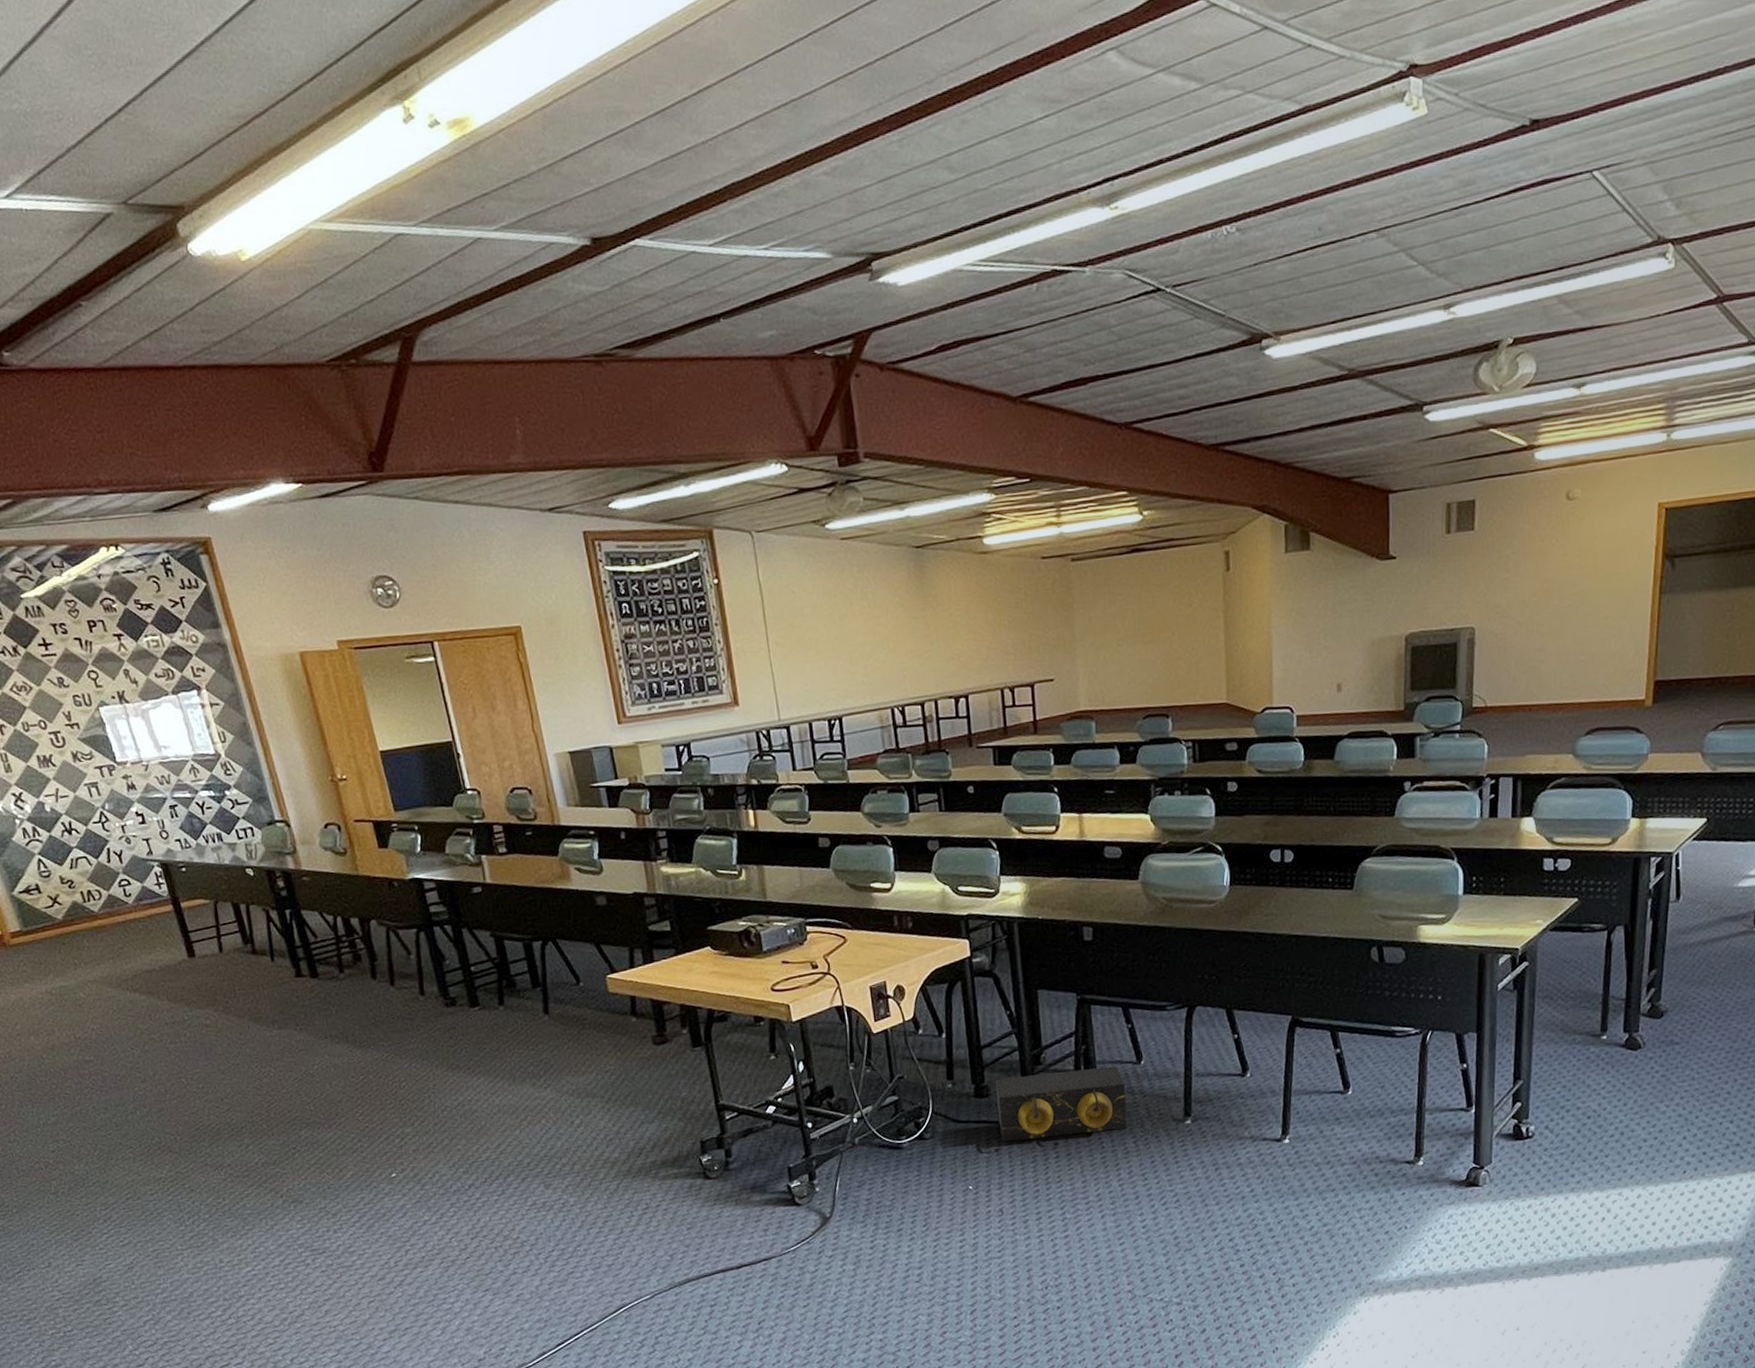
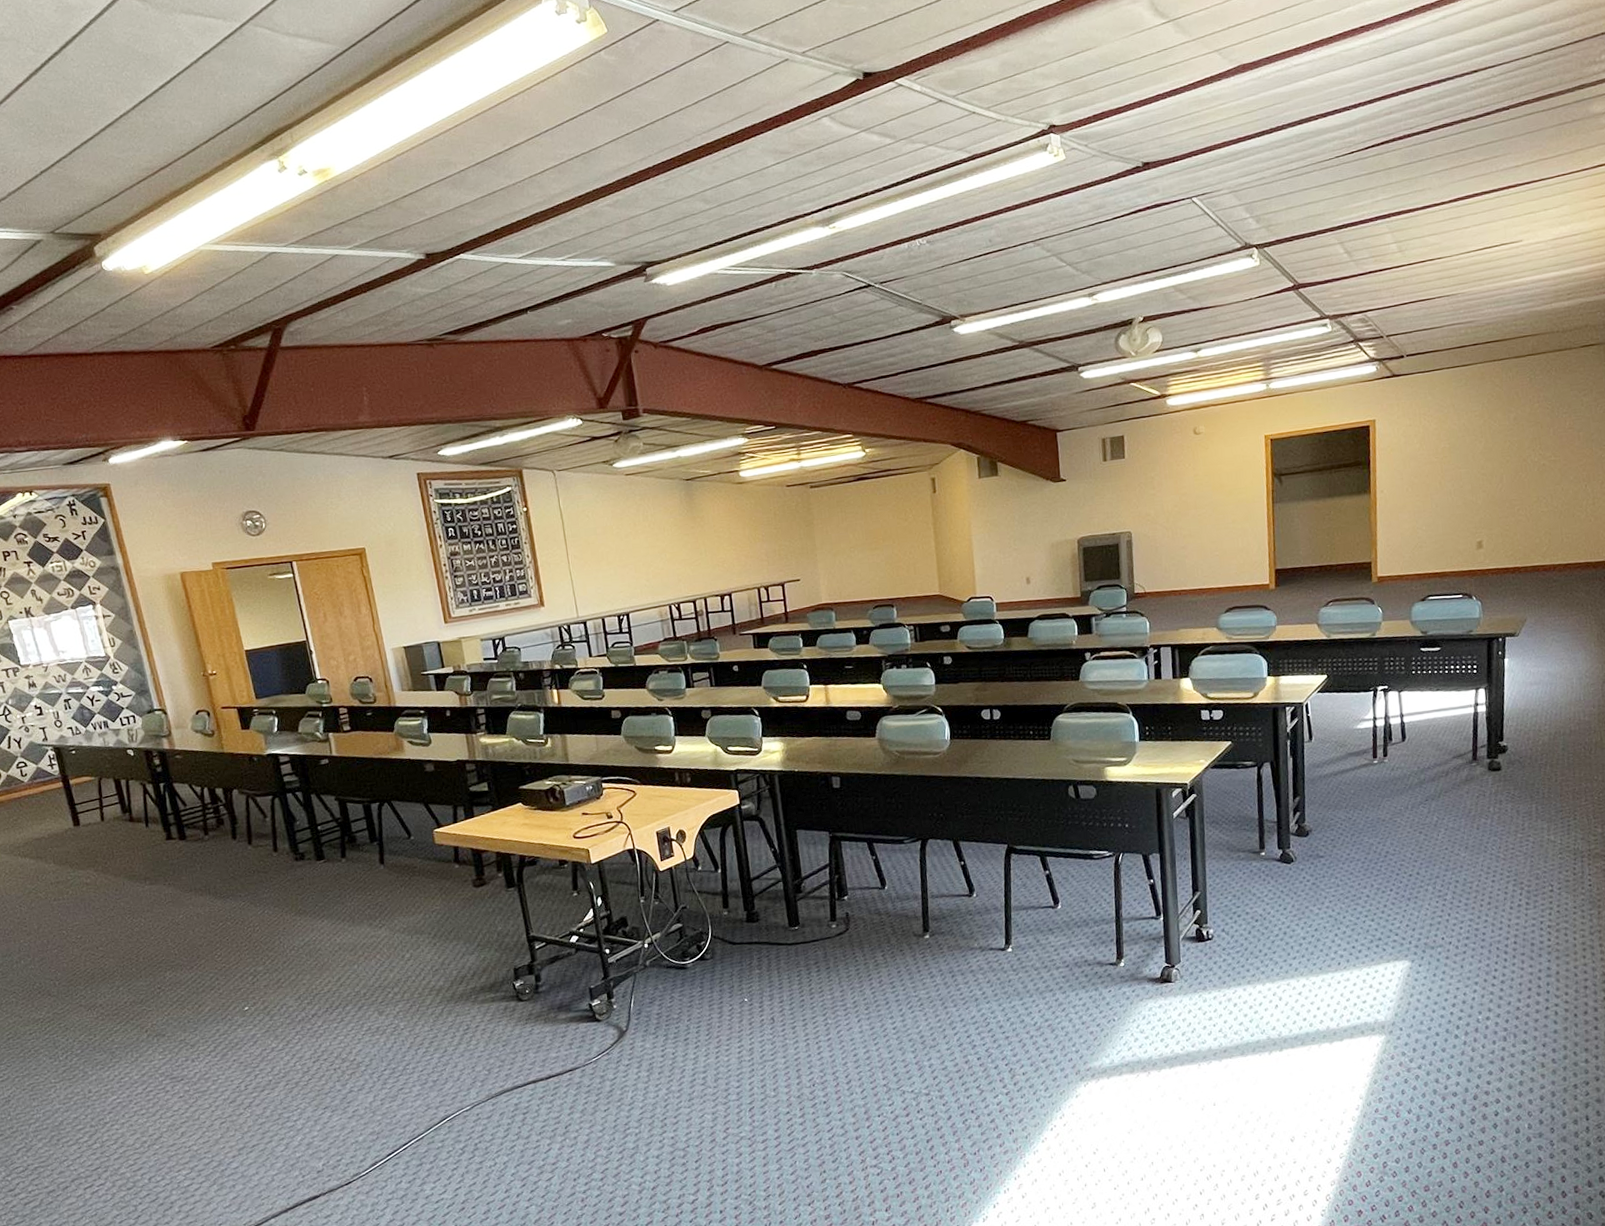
speaker: present [995,1066,1127,1142] -> none [764,891,876,960]

